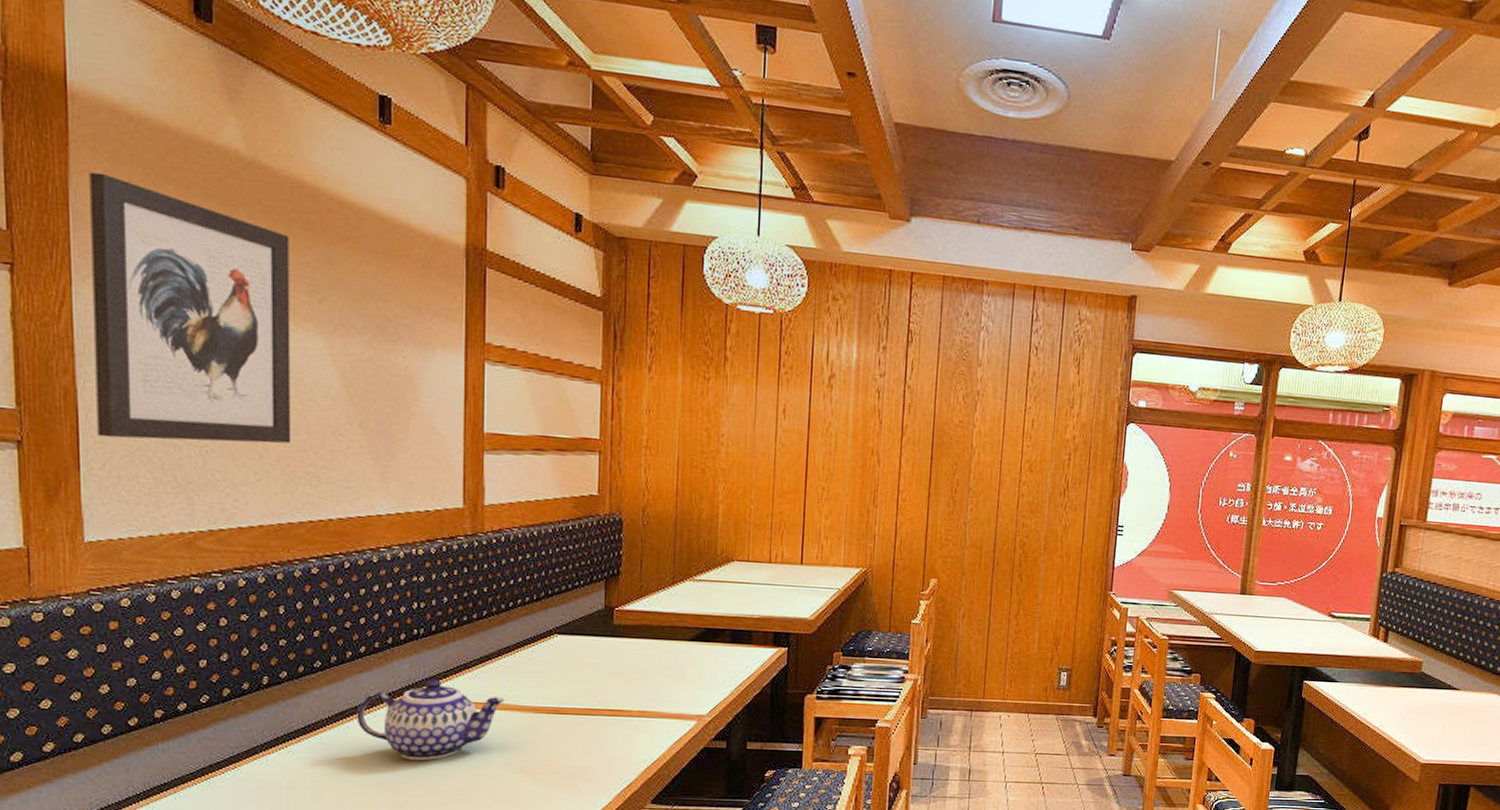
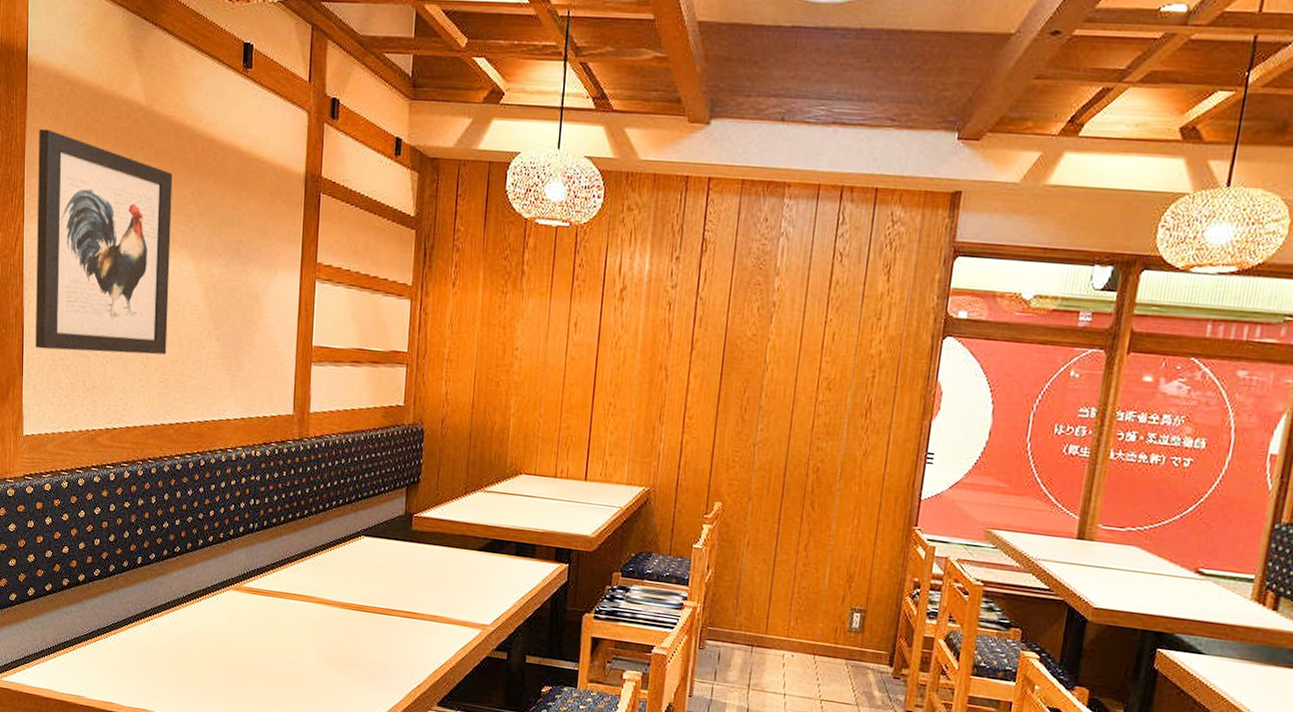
teapot: present [357,679,505,761] -> none [204,570,319,644]

